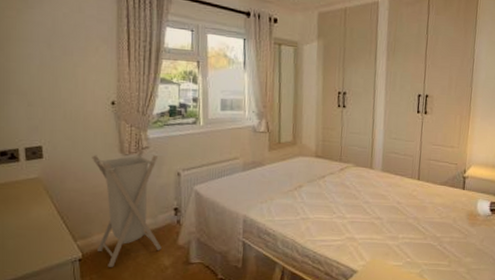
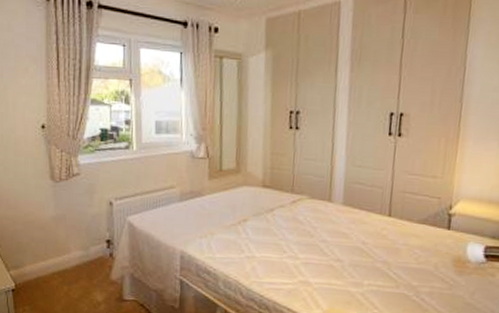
laundry hamper: present [92,150,162,267] -> none [23,176,94,300]

